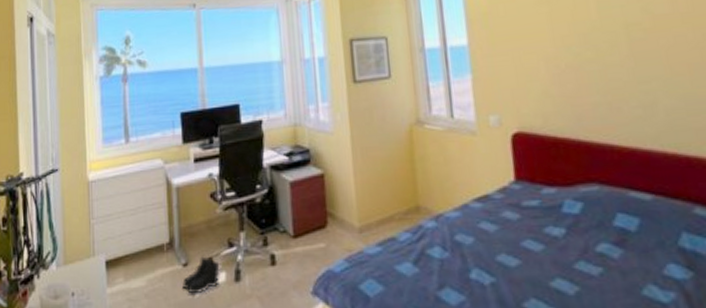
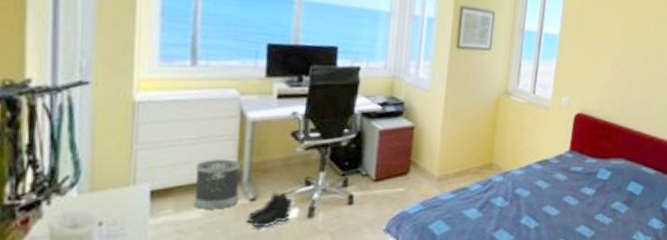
wastebasket: none [137,226,174,277] -> present [195,159,240,210]

